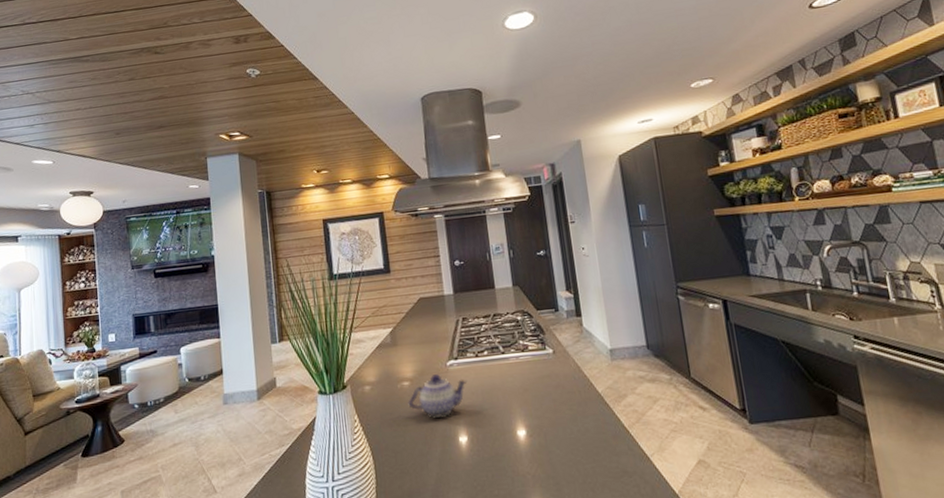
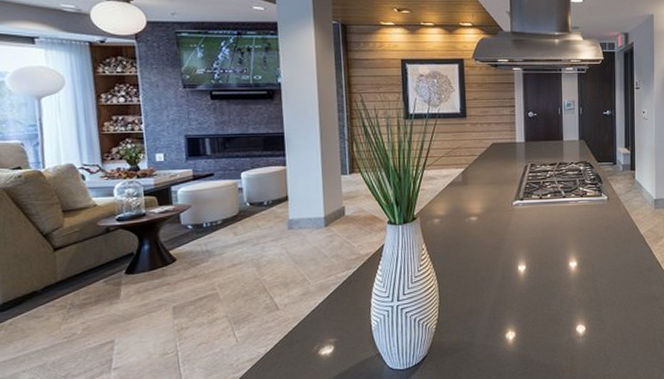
teapot: present [408,374,468,418] -> none [474,212,530,249]

